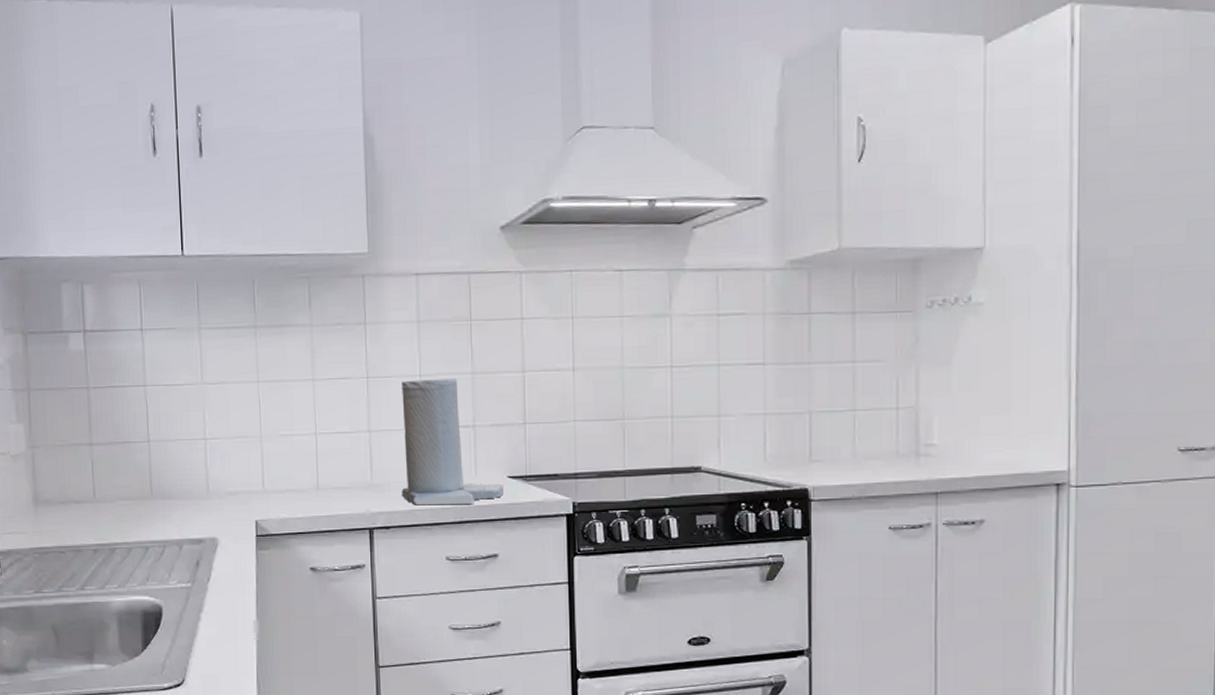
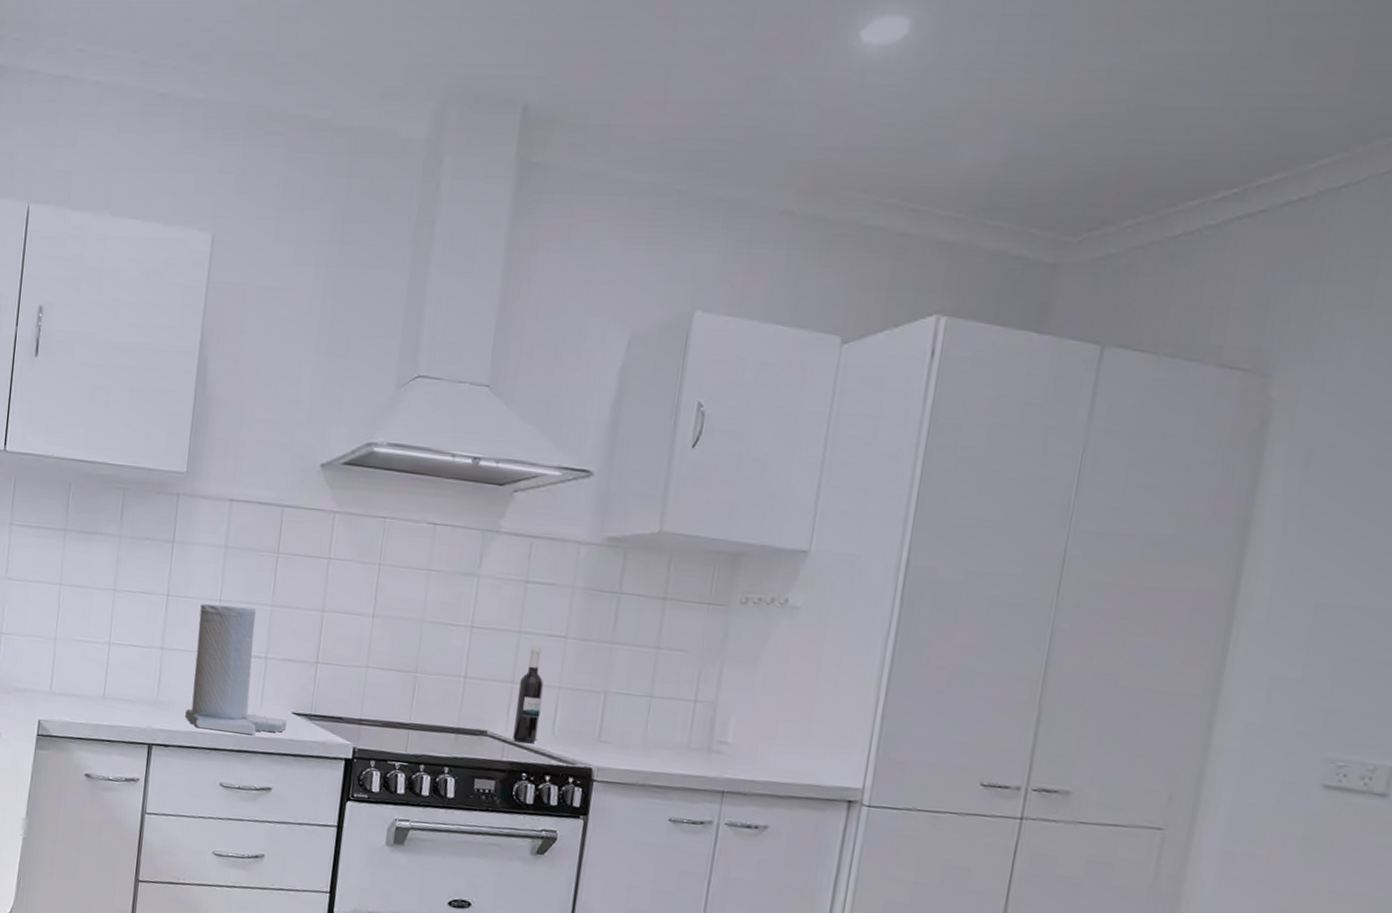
wine bottle: none [725,377,750,474] -> present [512,646,544,744]

